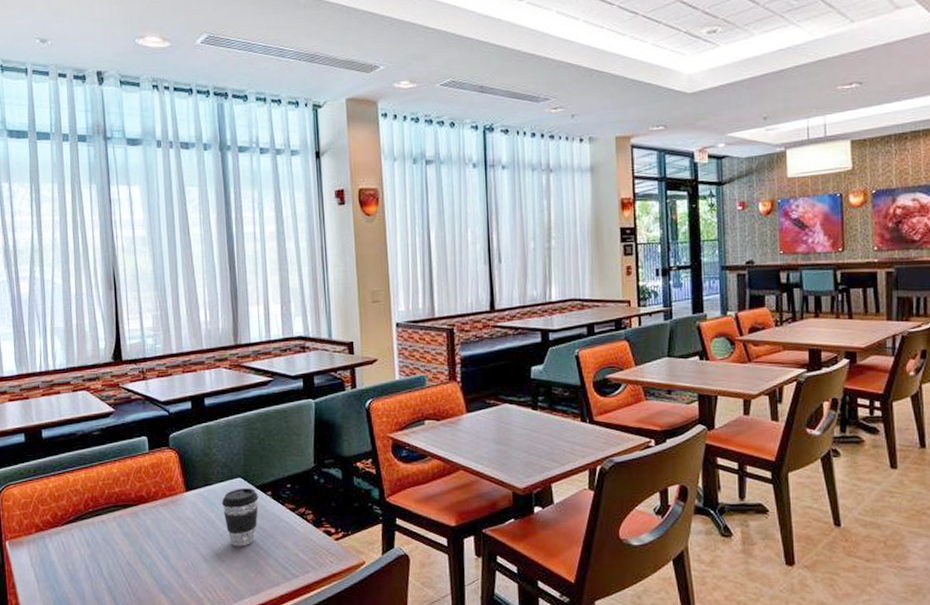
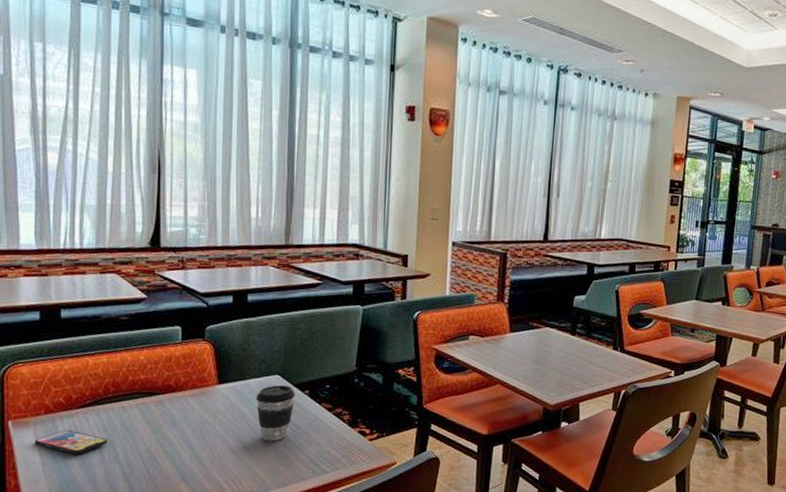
smartphone: none [29,547,92,571] -> present [34,430,108,454]

